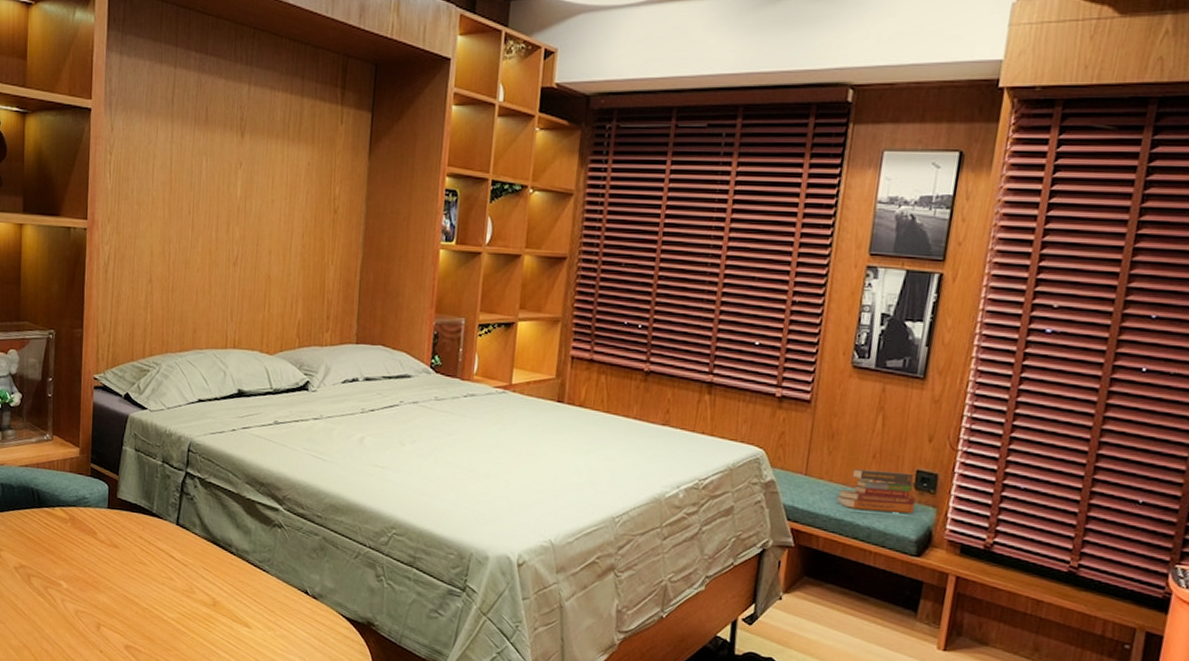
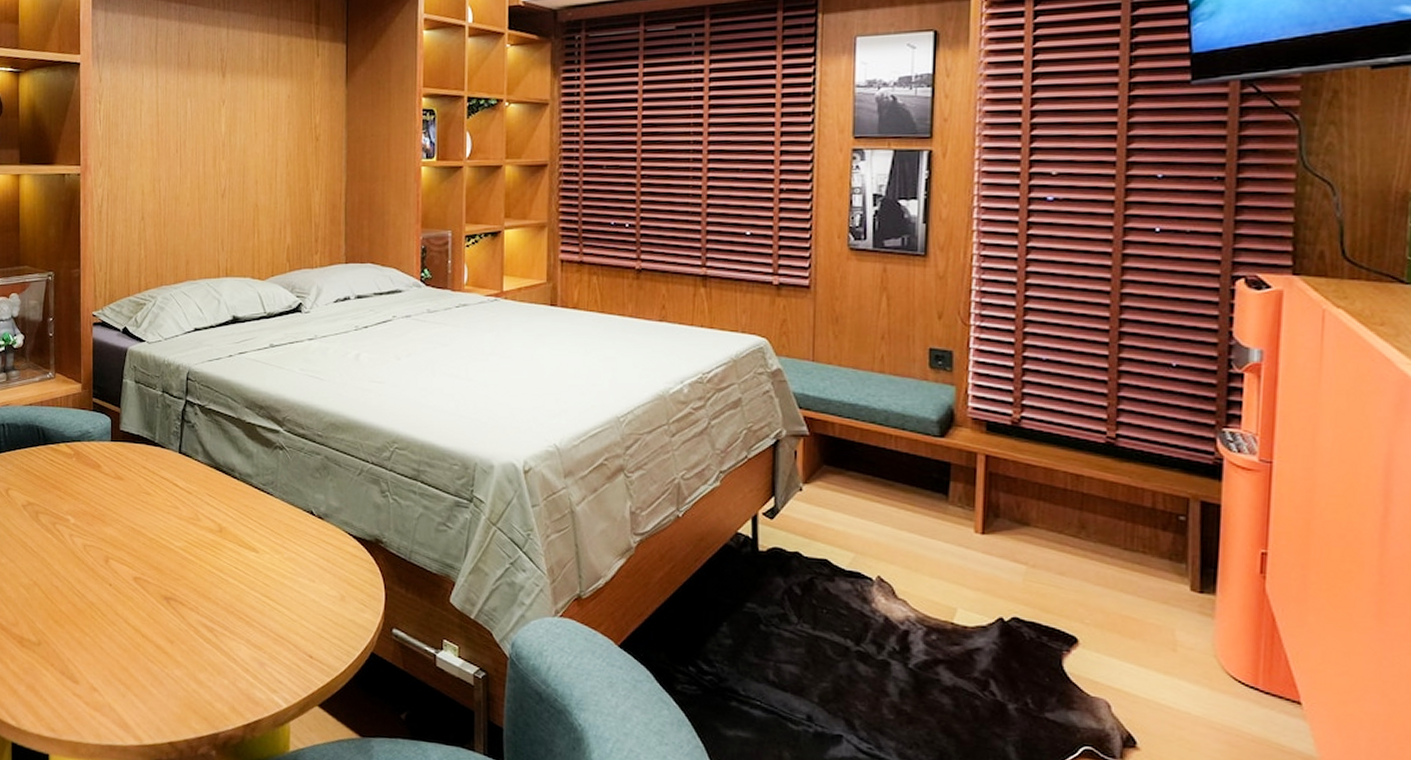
books: present [835,469,917,513] -> none [847,351,932,393]

